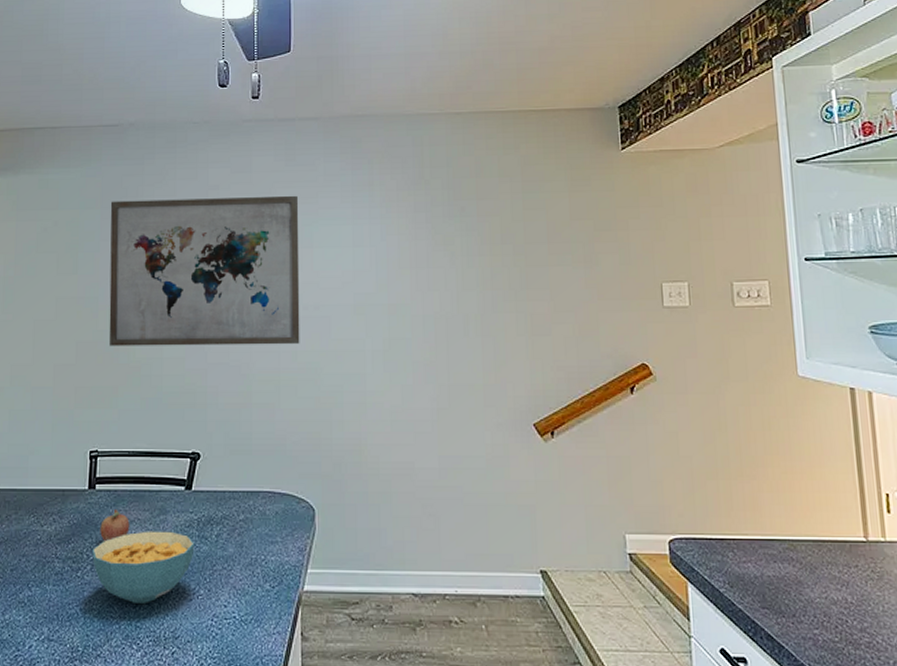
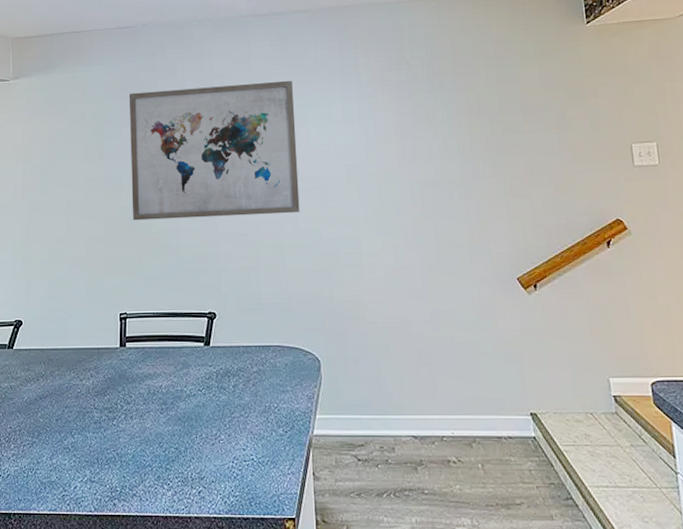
cereal bowl: present [91,531,195,603] -> none [124,383,215,448]
fruit: present [100,510,130,542] -> none [131,365,157,394]

